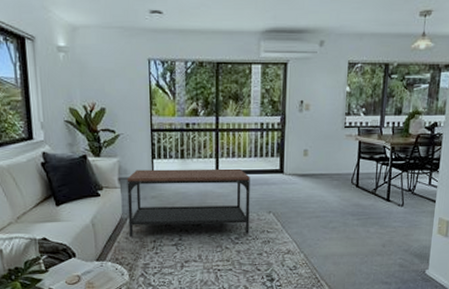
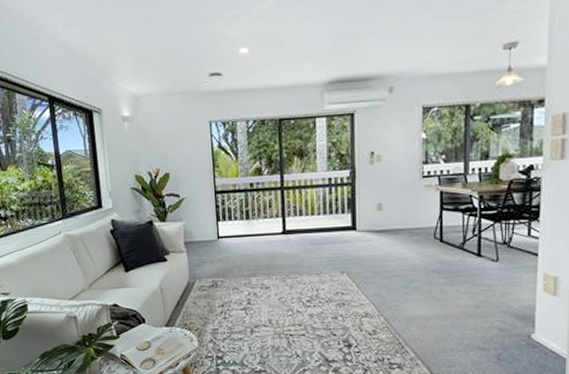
coffee table: present [127,168,250,238] -> none [192,227,322,302]

